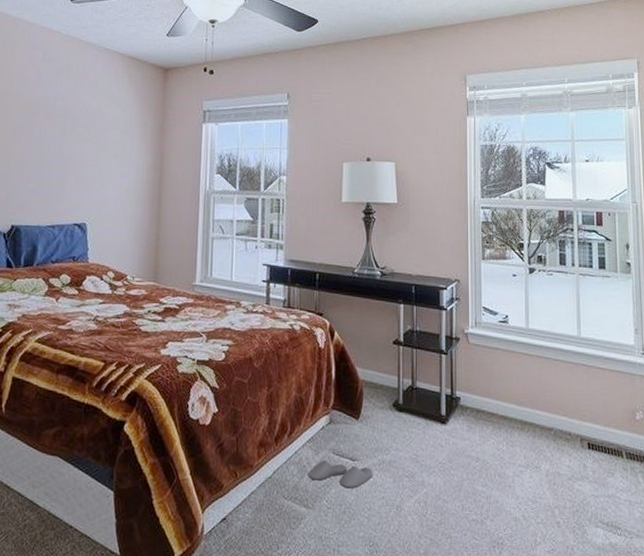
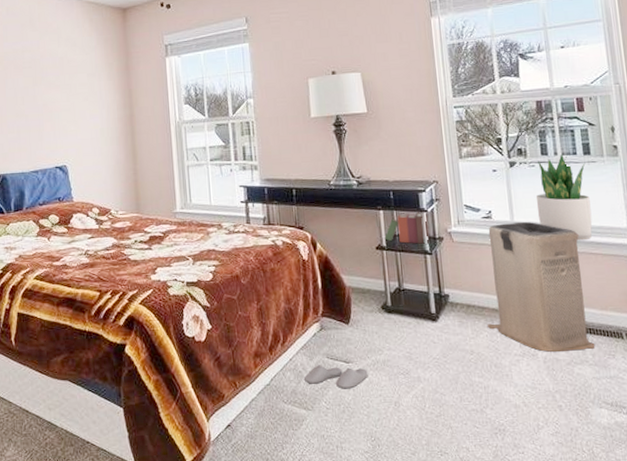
books: none [402,310,446,344] -> present [384,213,430,245]
laundry basket: none [494,329,596,466] -> present [486,222,595,352]
planter: none [551,266,602,354] -> present [535,154,593,241]

